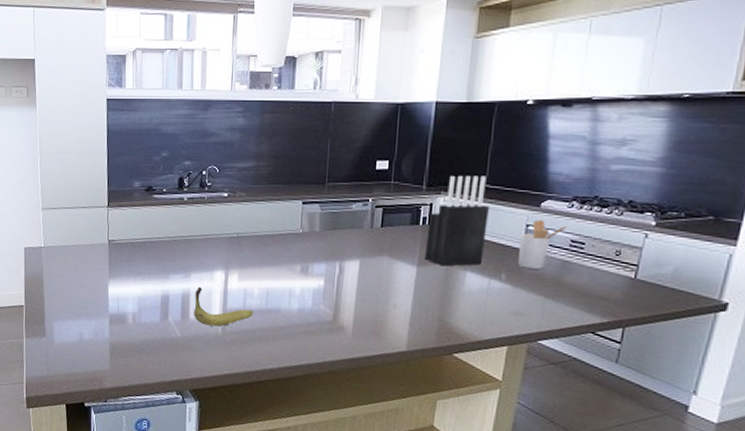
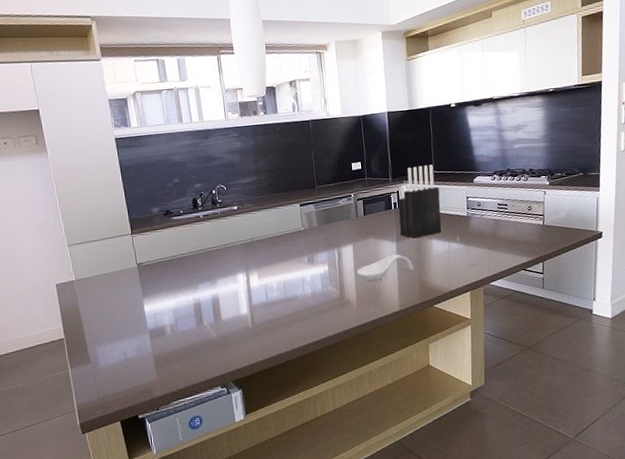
banana: present [193,286,253,327] -> none [223,290,275,323]
spoon rest: none [358,281,435,310] -> present [356,254,414,282]
utensil holder: present [518,219,568,269] -> none [464,191,494,230]

